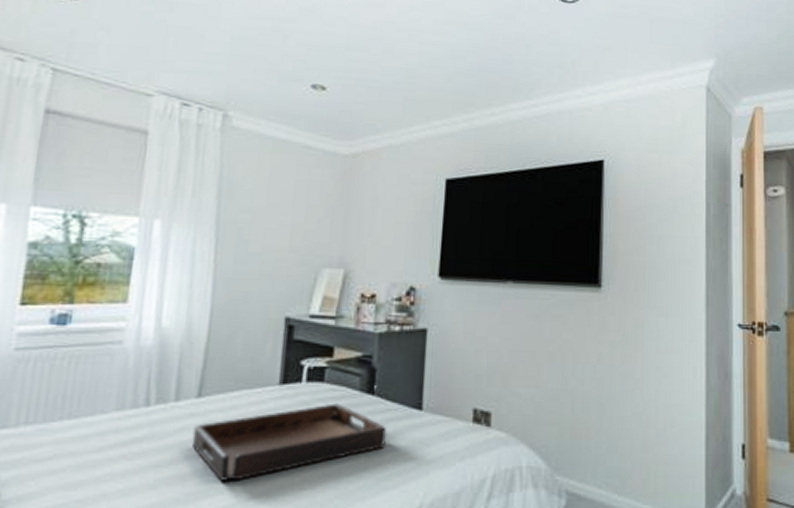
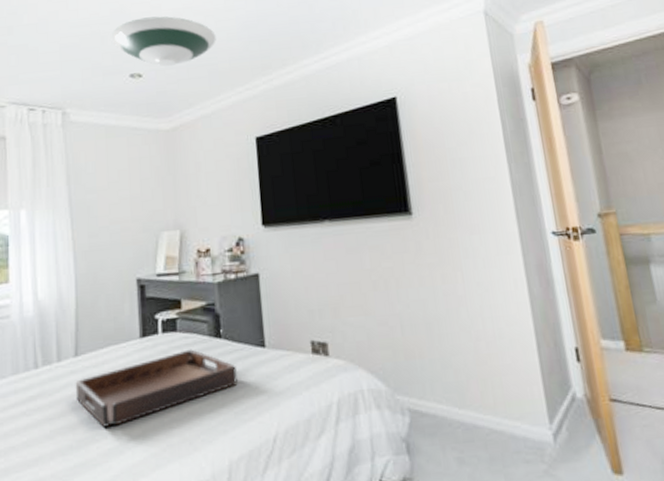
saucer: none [295,22,418,85] -> present [111,16,216,67]

